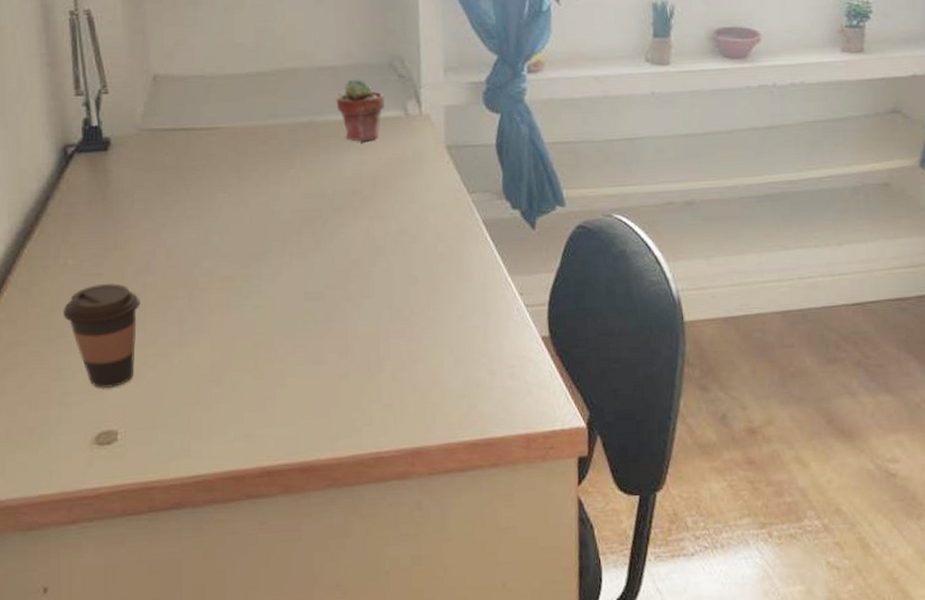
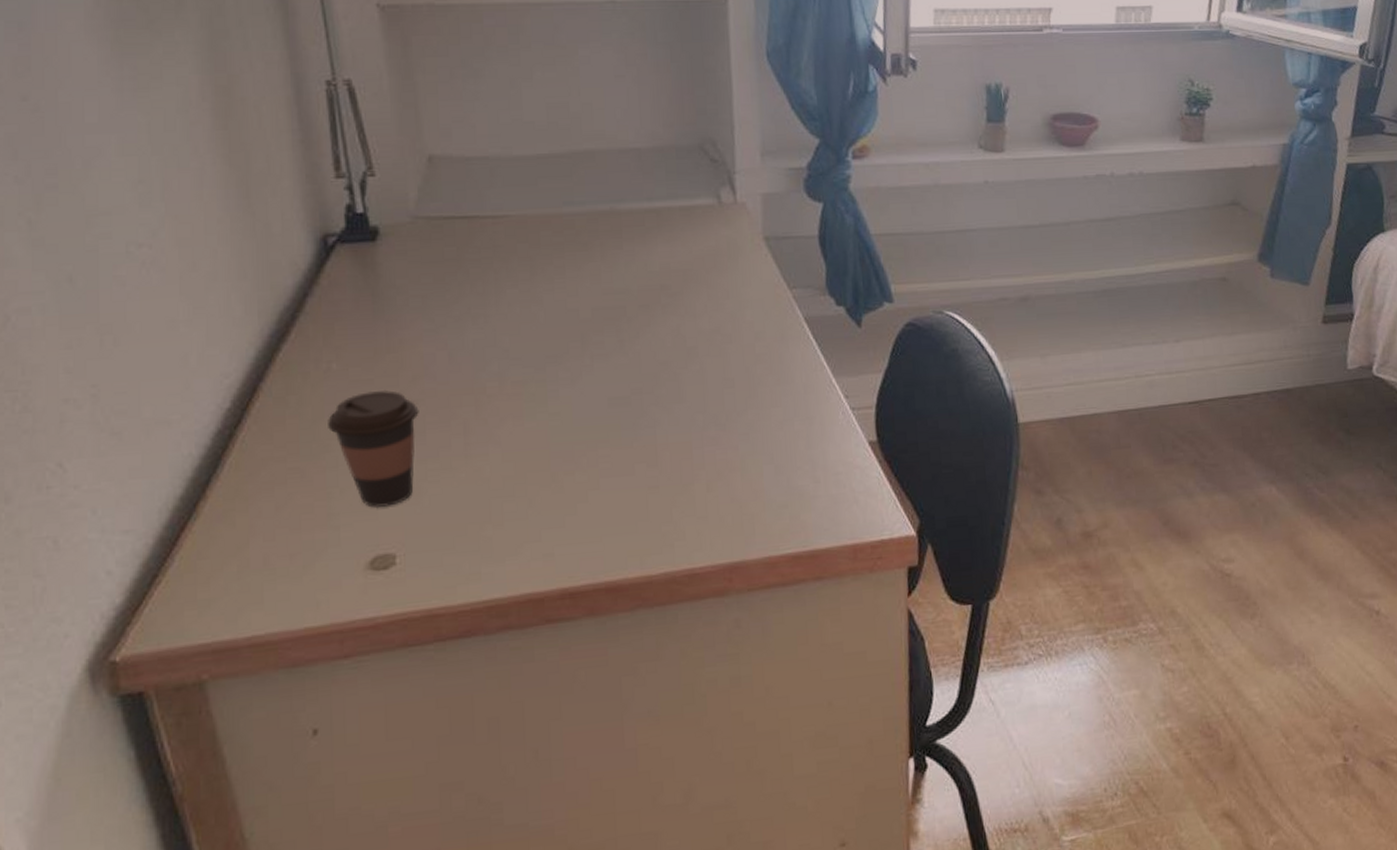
potted succulent: present [336,77,385,142] -> none [640,161,695,232]

